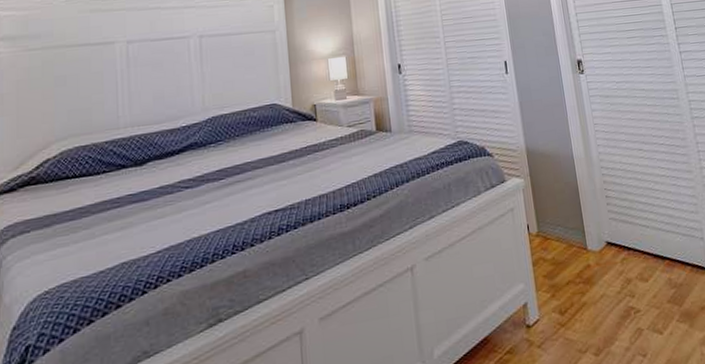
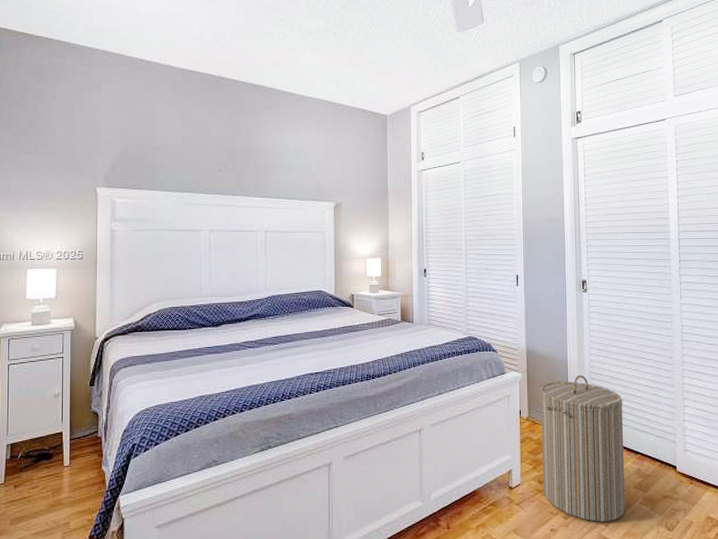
laundry hamper: none [547,171,663,355] -> present [540,374,626,522]

